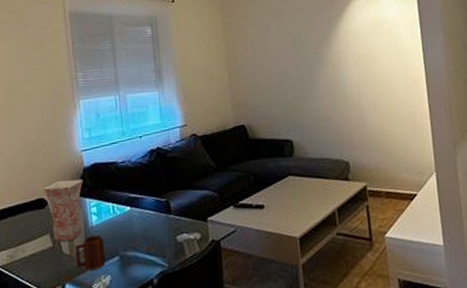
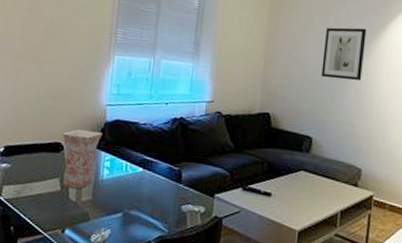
mug: present [75,234,106,270] -> none [79,188,112,221]
wall art: none [283,20,329,78] -> present [321,27,367,82]

